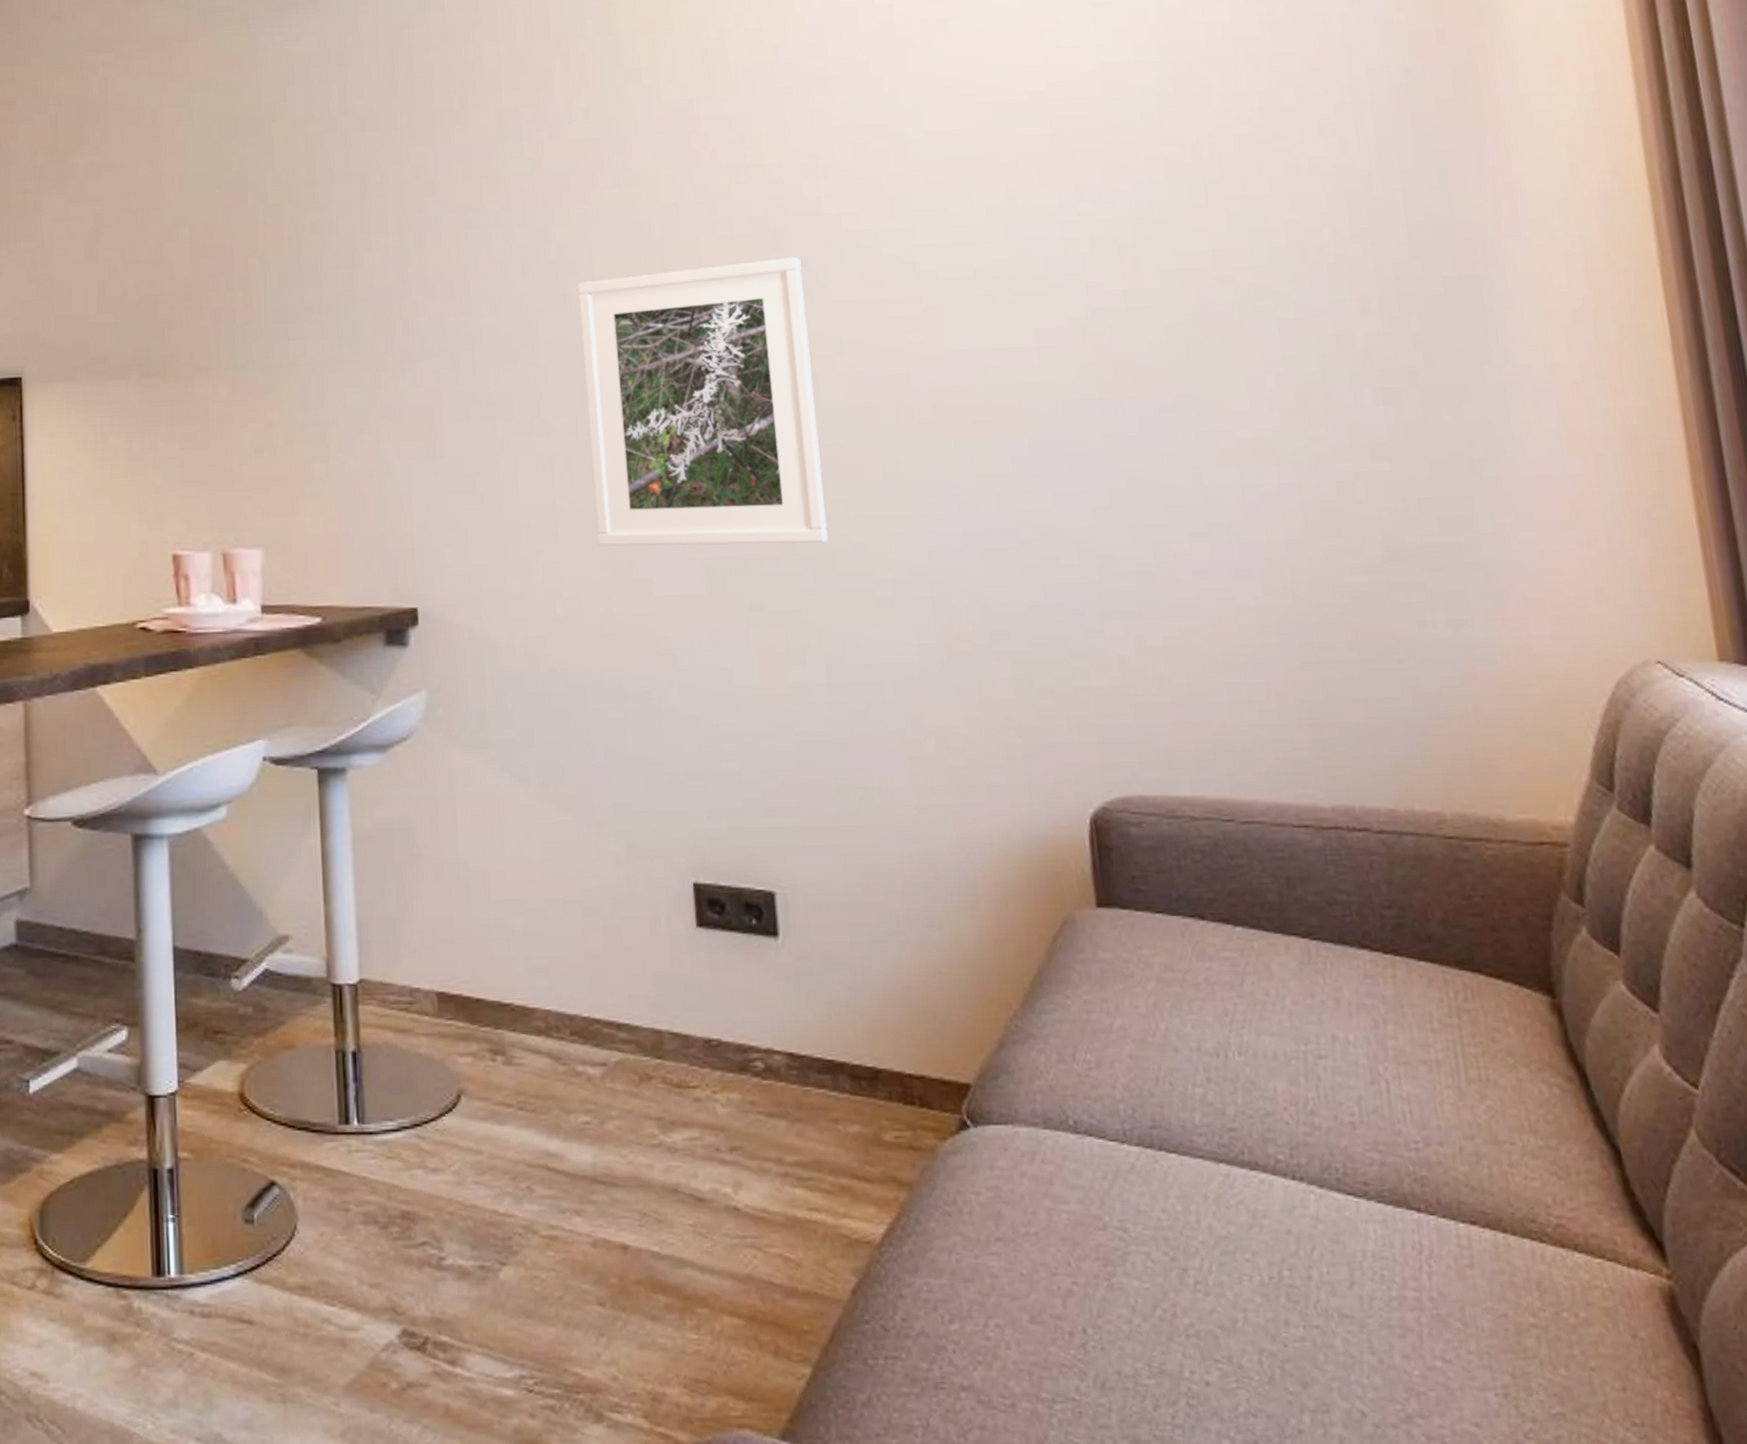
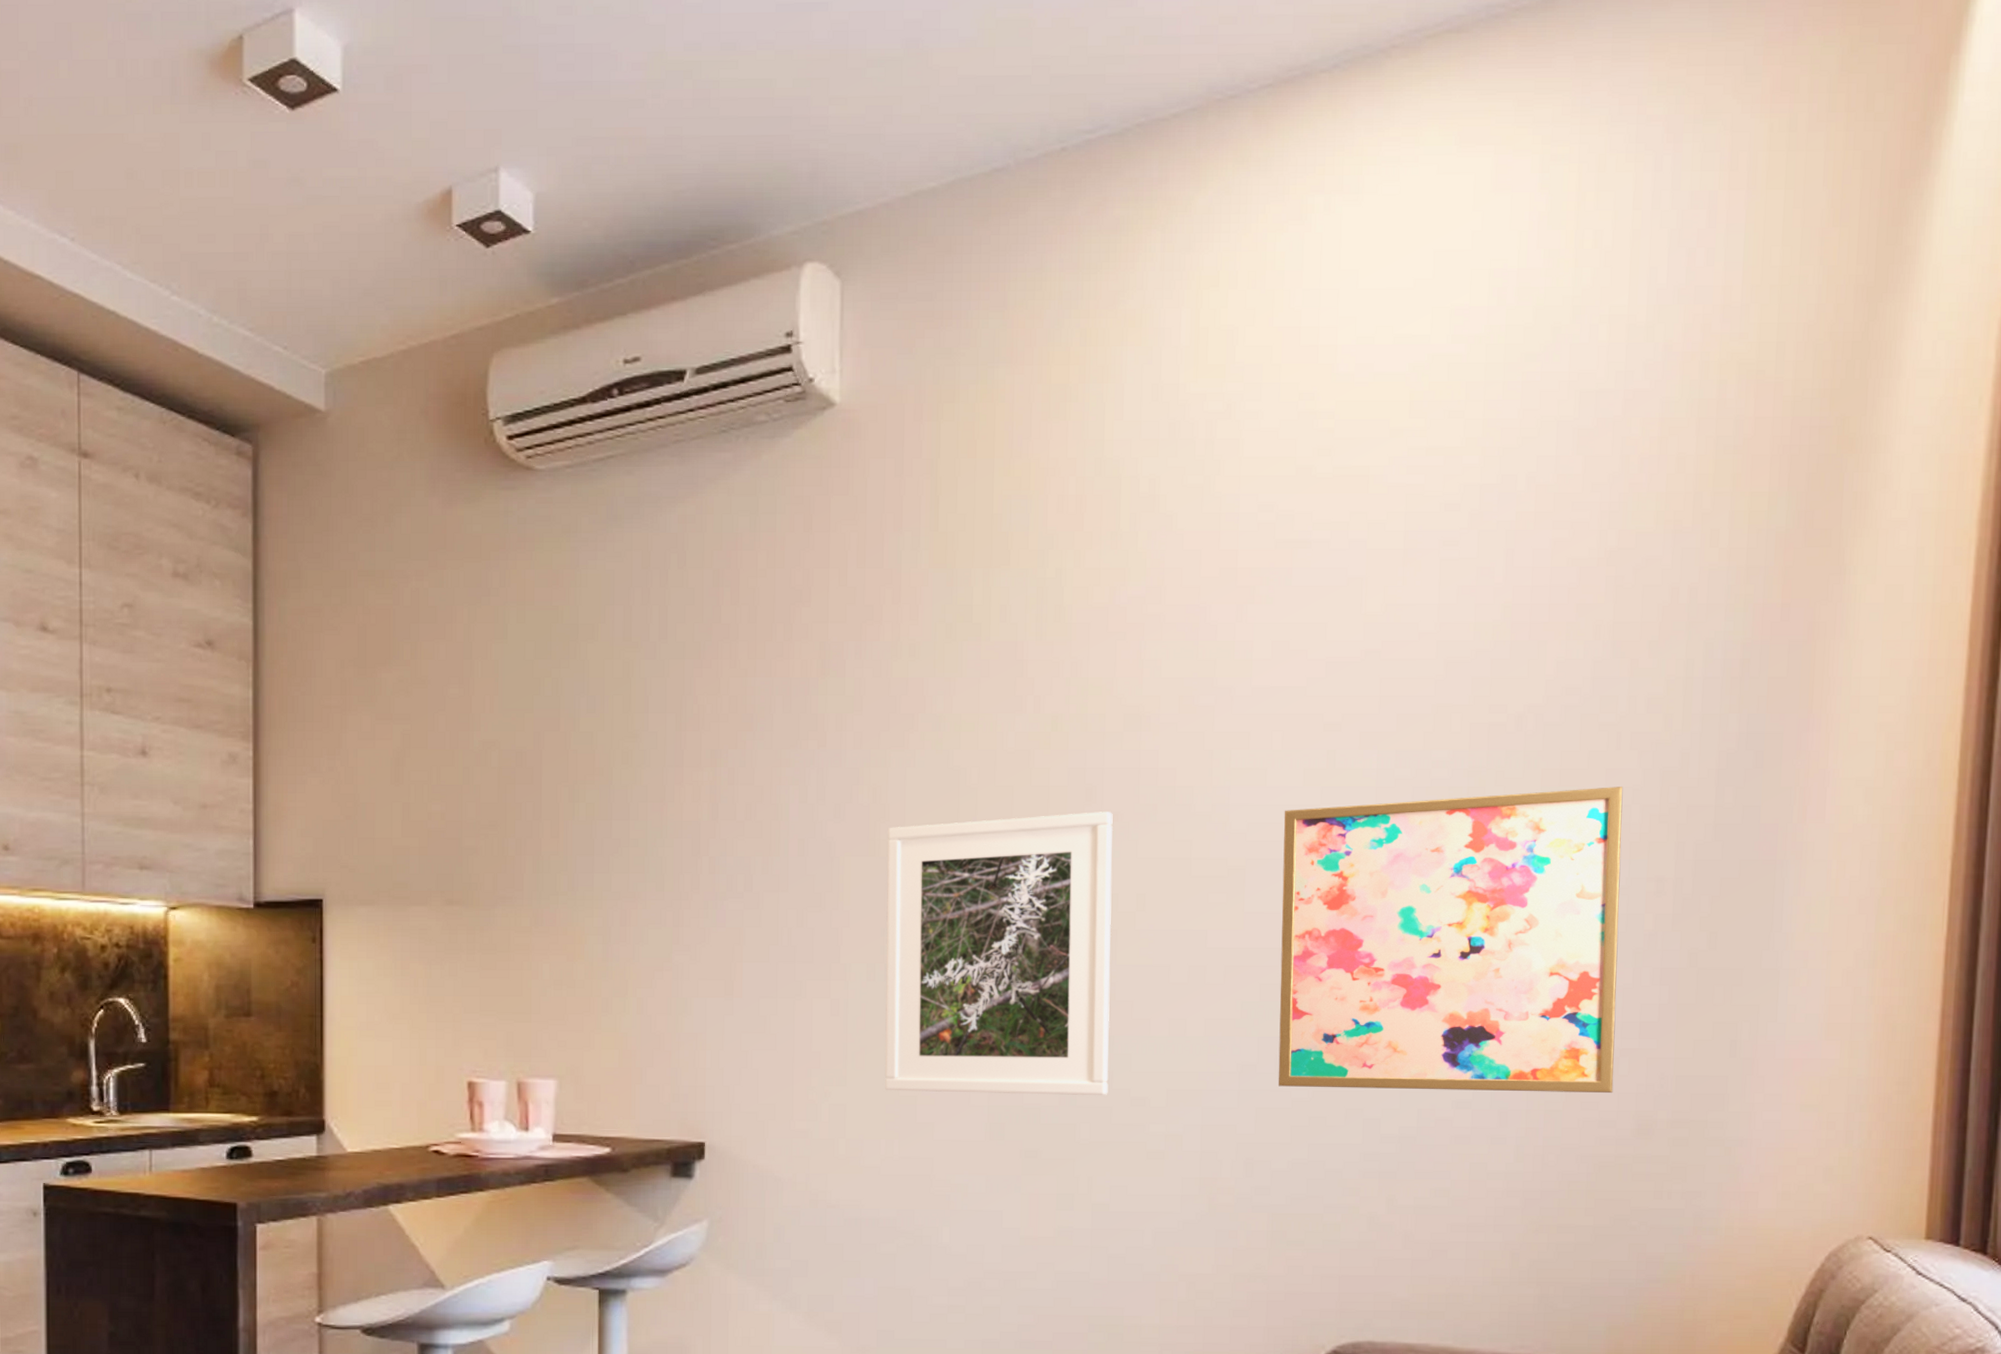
wall art: none [971,210,1355,526] -> present [1278,787,1623,1094]

